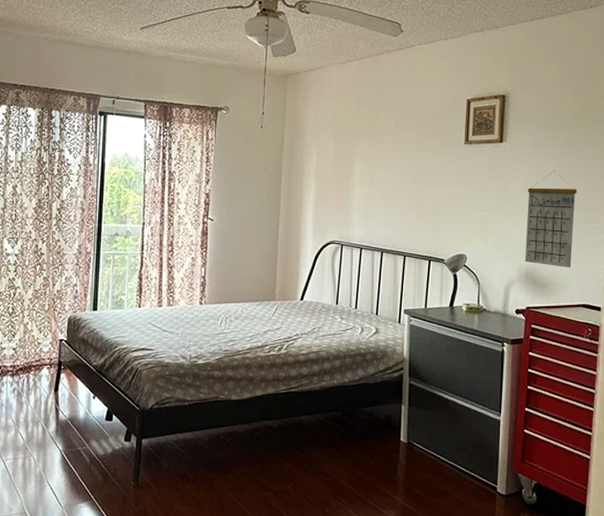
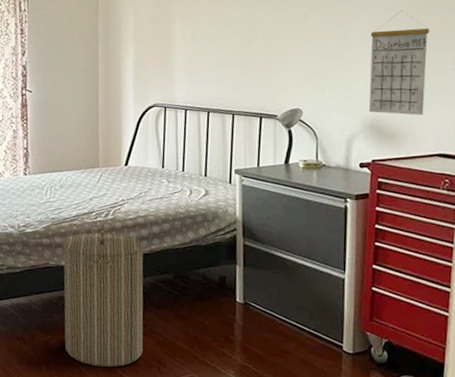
laundry hamper: none [230,358,315,508] -> present [63,224,144,367]

